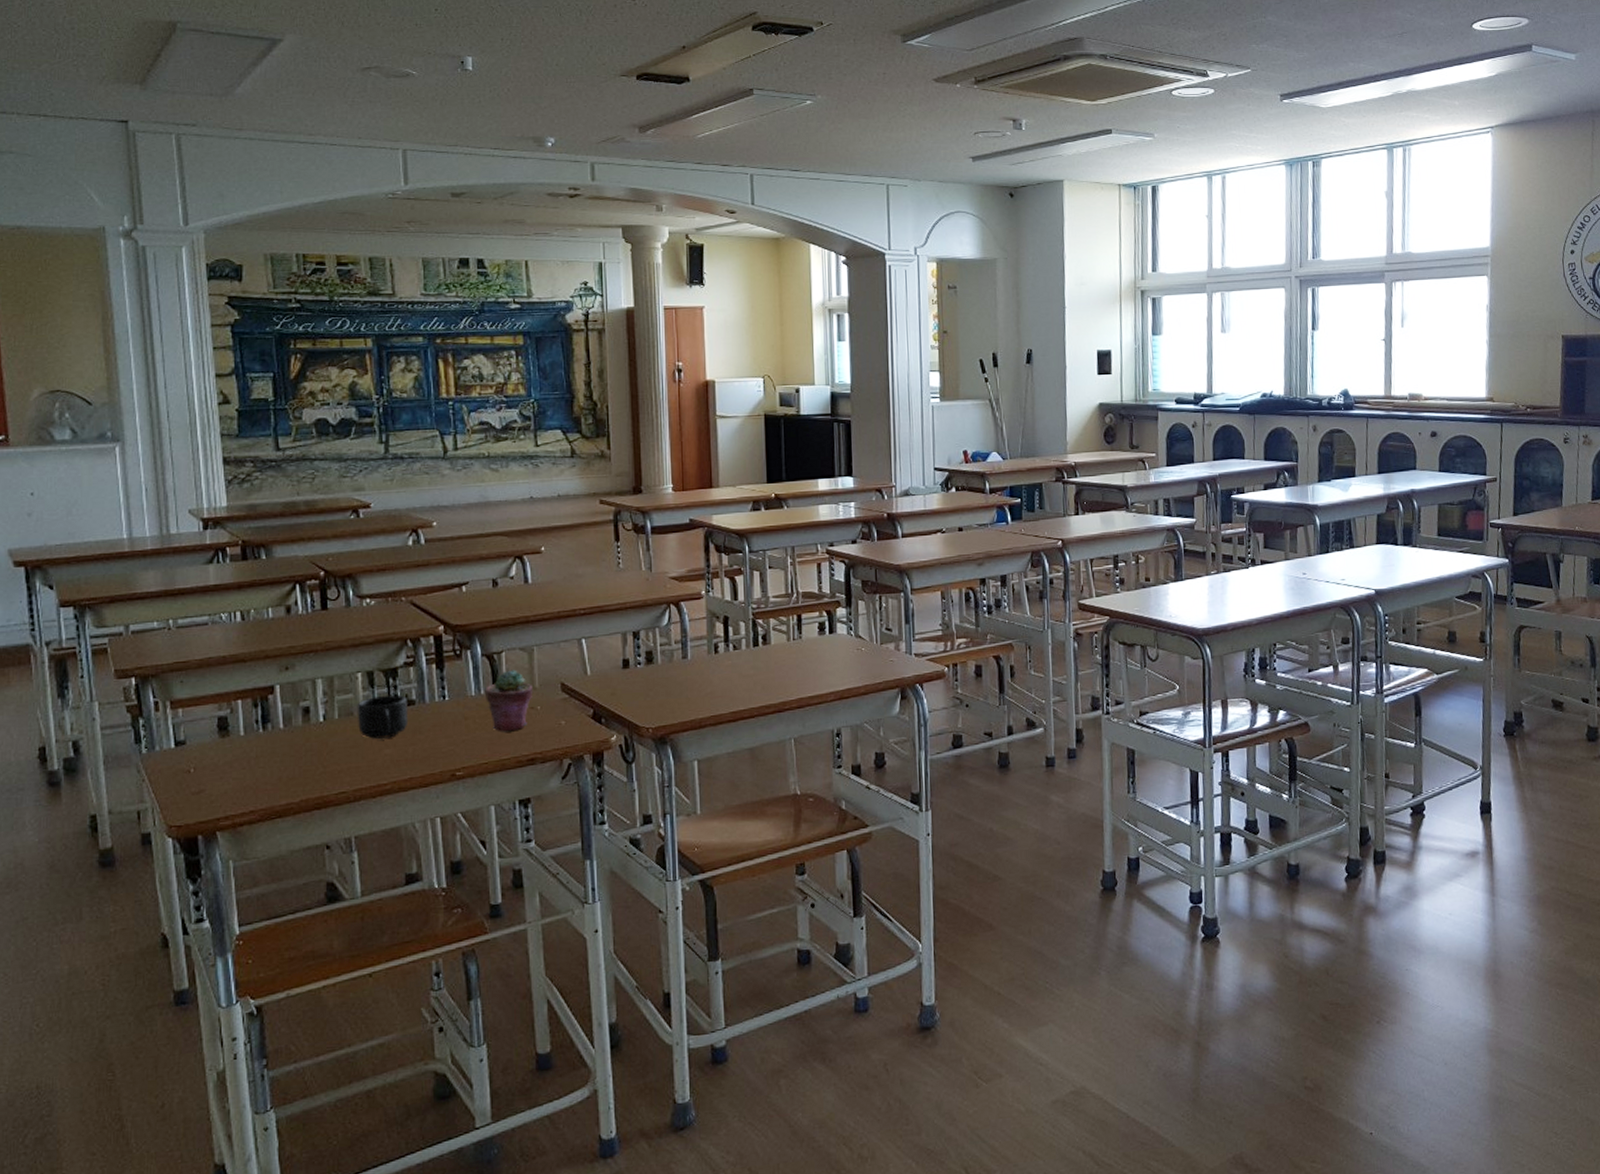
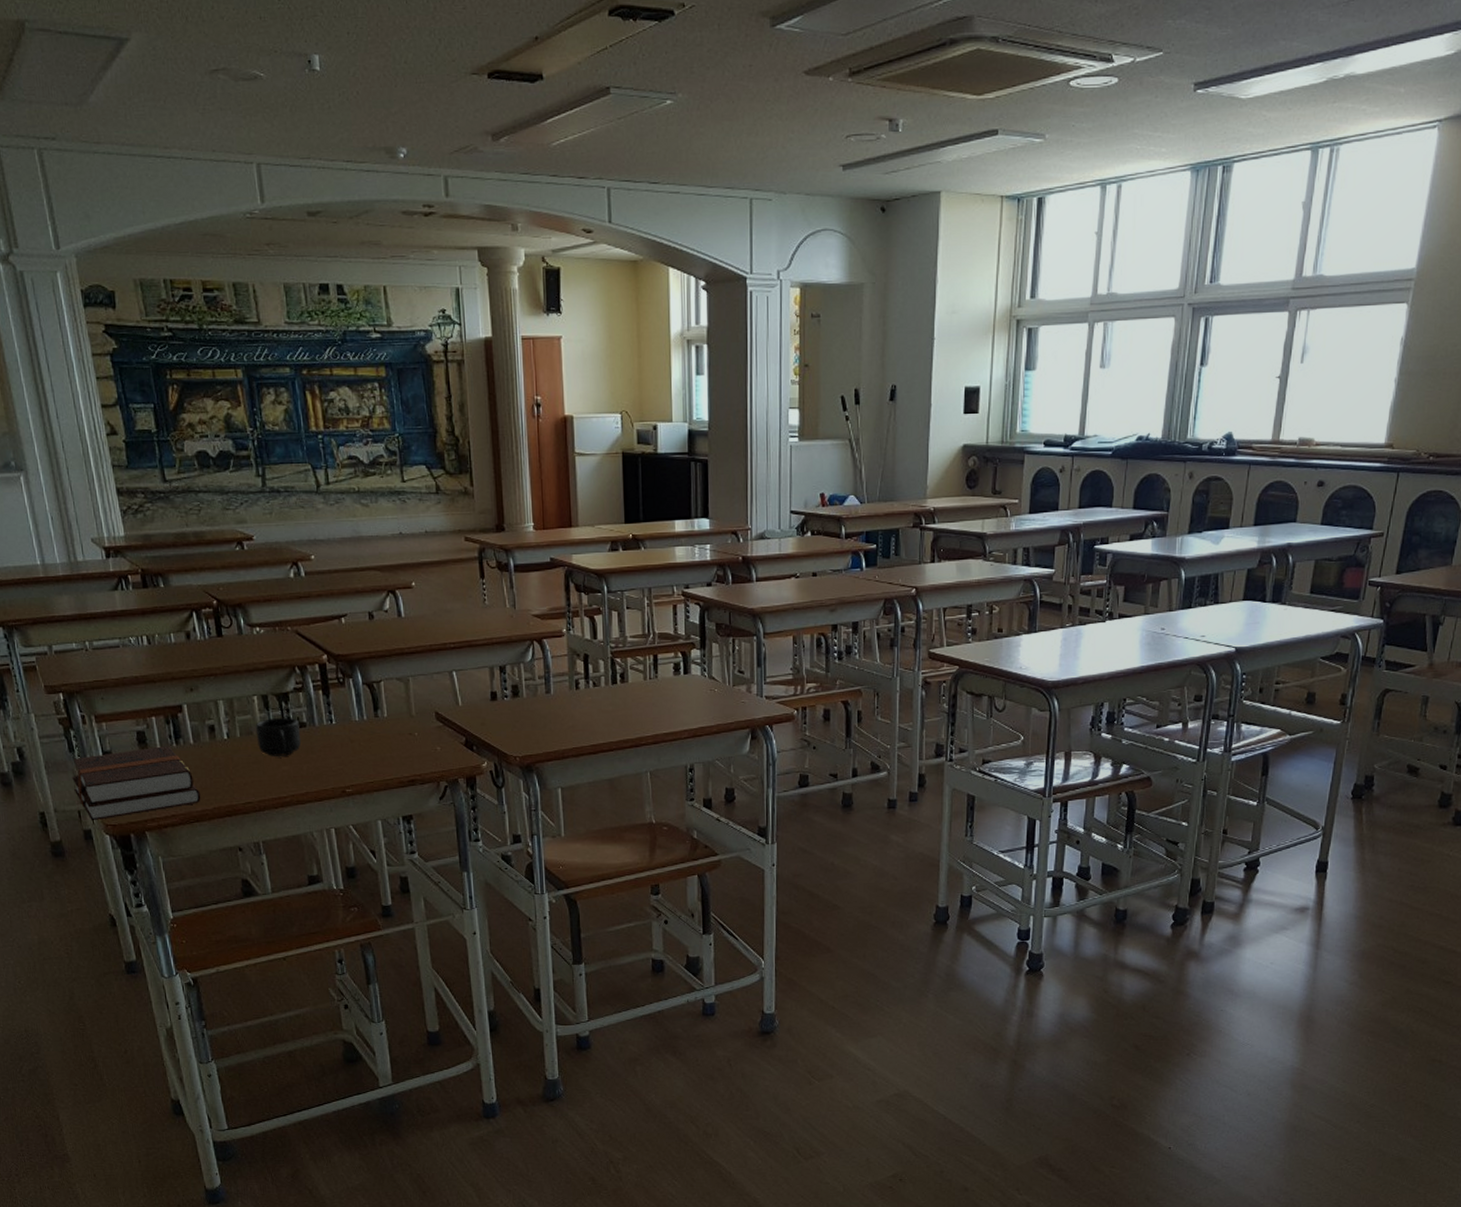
hardback book: none [135,732,287,823] -> present [72,746,201,821]
potted succulent: present [485,669,532,732] -> none [368,698,410,755]

